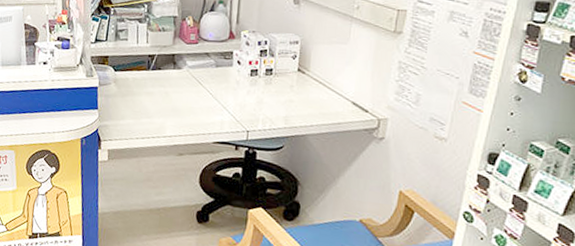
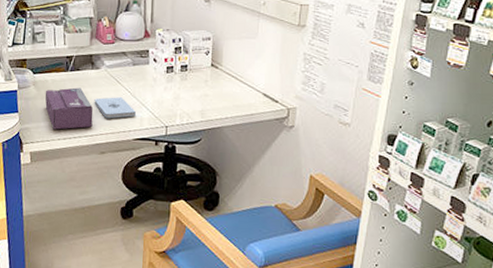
tissue box: none [125,87,173,129] -> present [45,87,93,130]
notepad: none [174,98,218,120] -> present [94,97,137,119]

